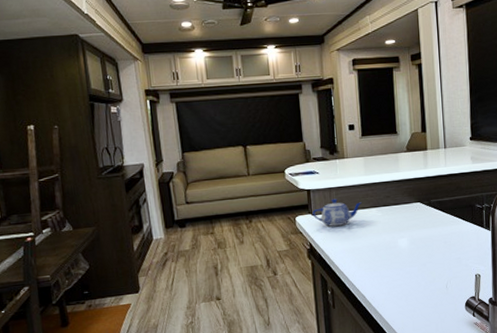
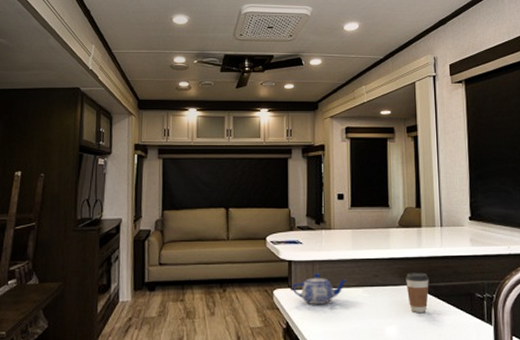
coffee cup: none [414,190,435,226] -> present [405,272,429,312]

